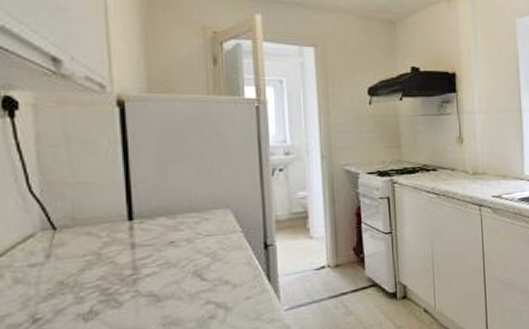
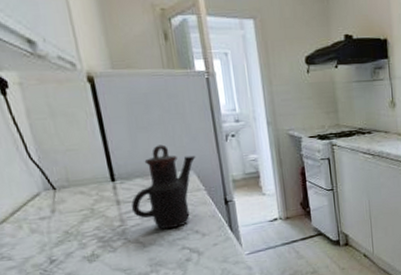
teapot: none [148,178,235,280] -> present [131,144,196,230]

